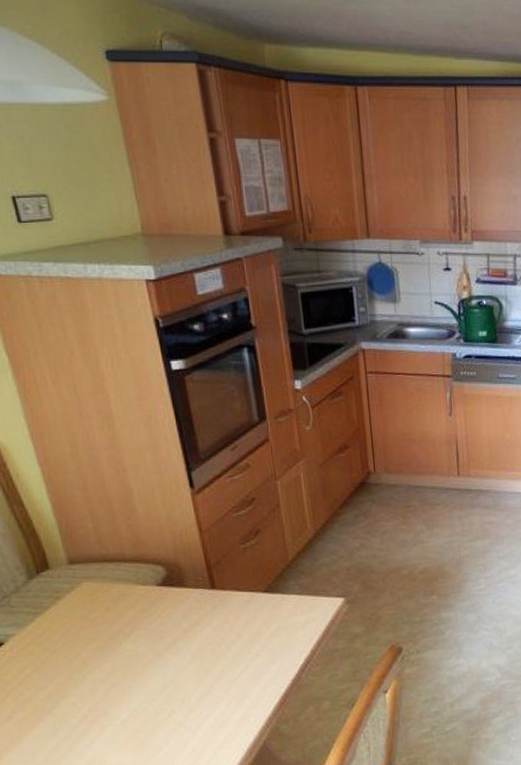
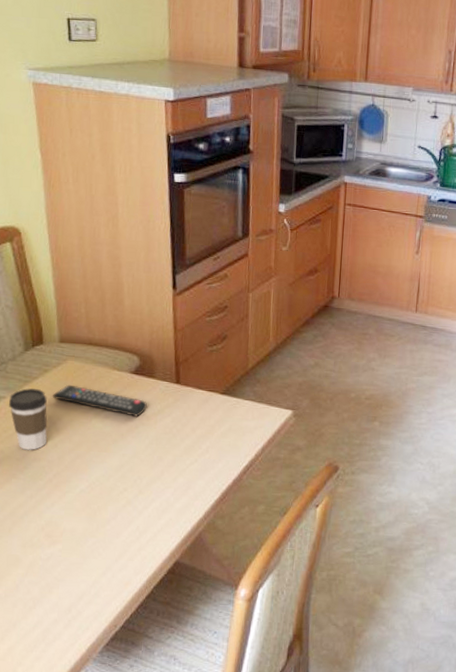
coffee cup: none [20,619,73,689] -> present [9,388,48,450]
remote control: none [70,608,183,632] -> present [52,384,147,417]

